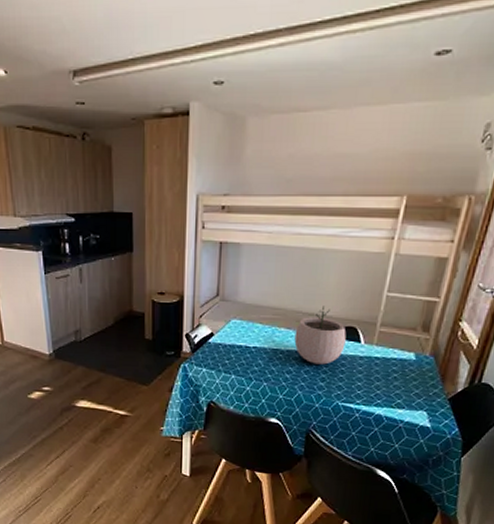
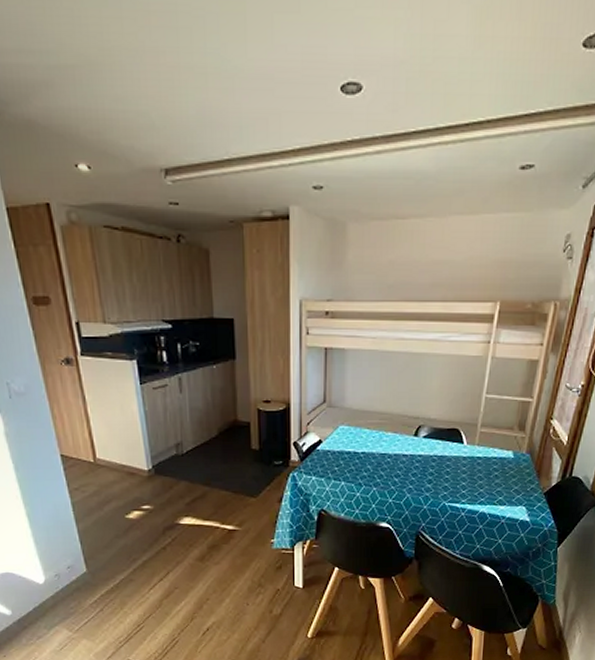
plant pot: present [294,305,347,365] -> none [401,409,450,467]

